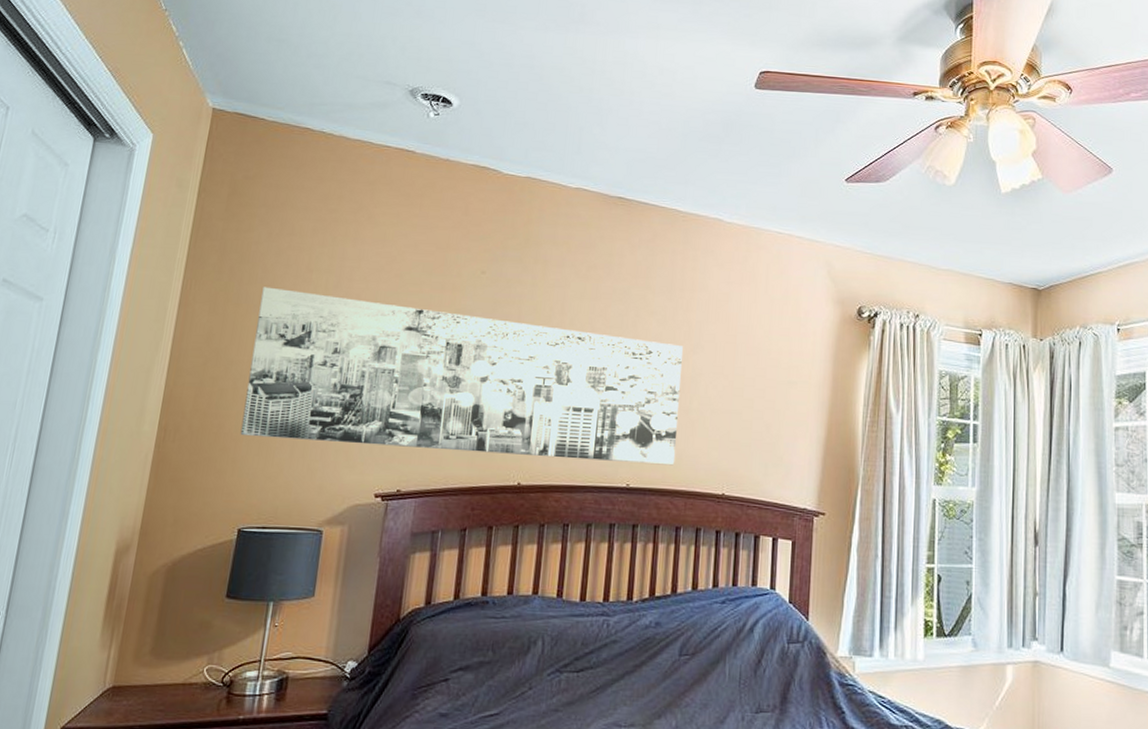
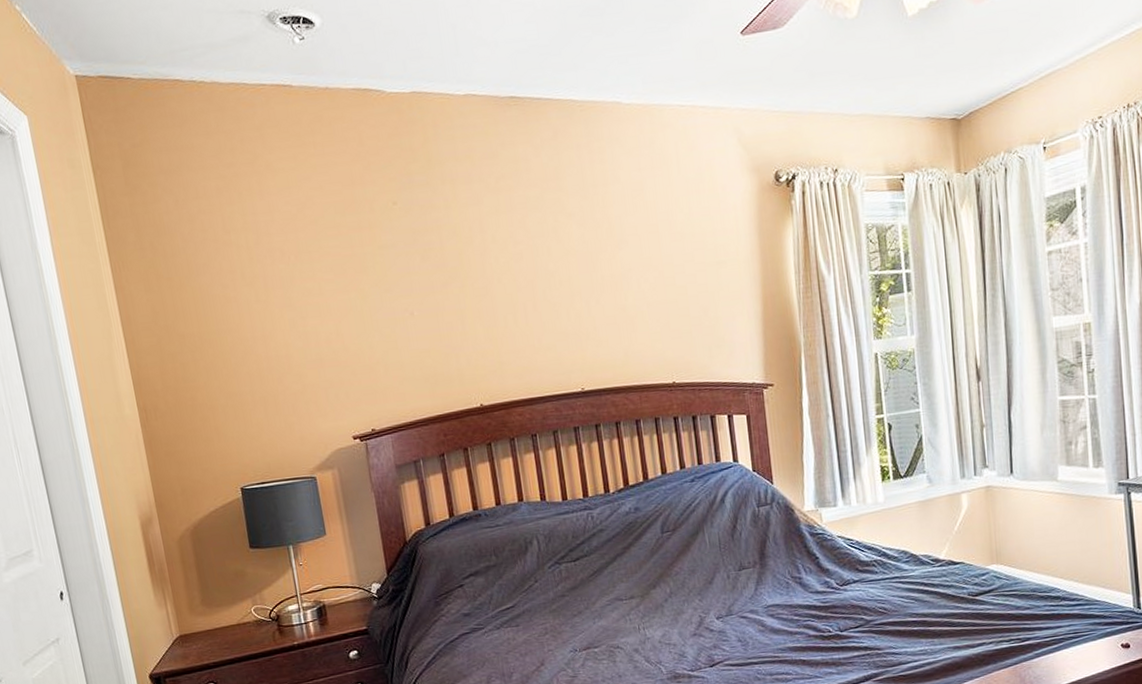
wall art: present [240,286,683,466] -> none [188,243,623,404]

